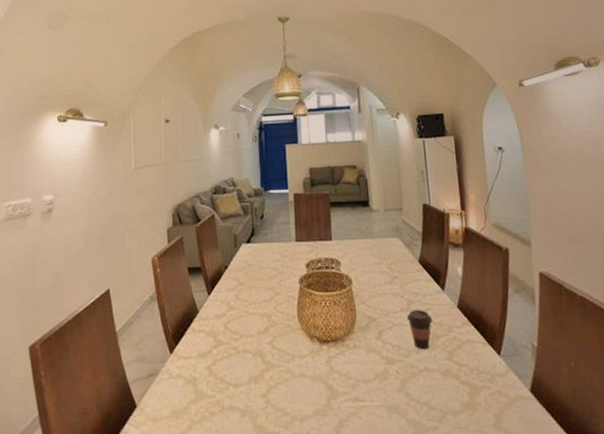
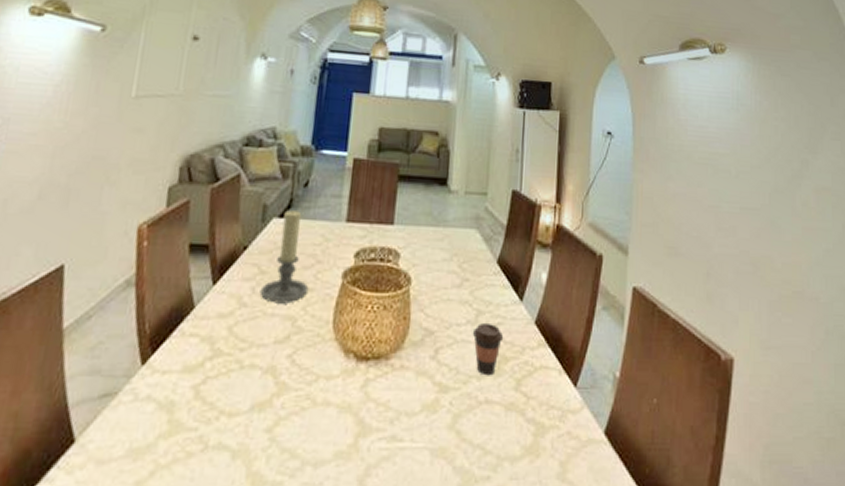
candle holder: none [241,237,276,305] -> present [259,210,309,304]

